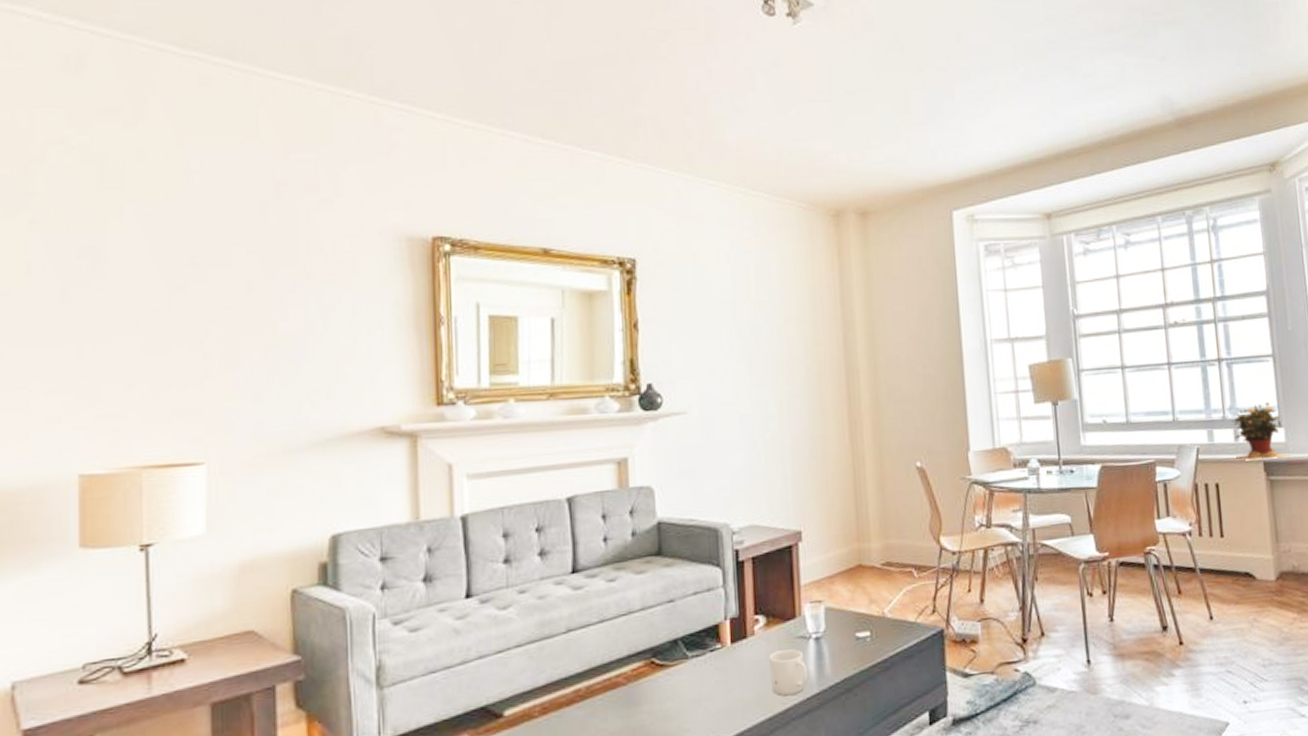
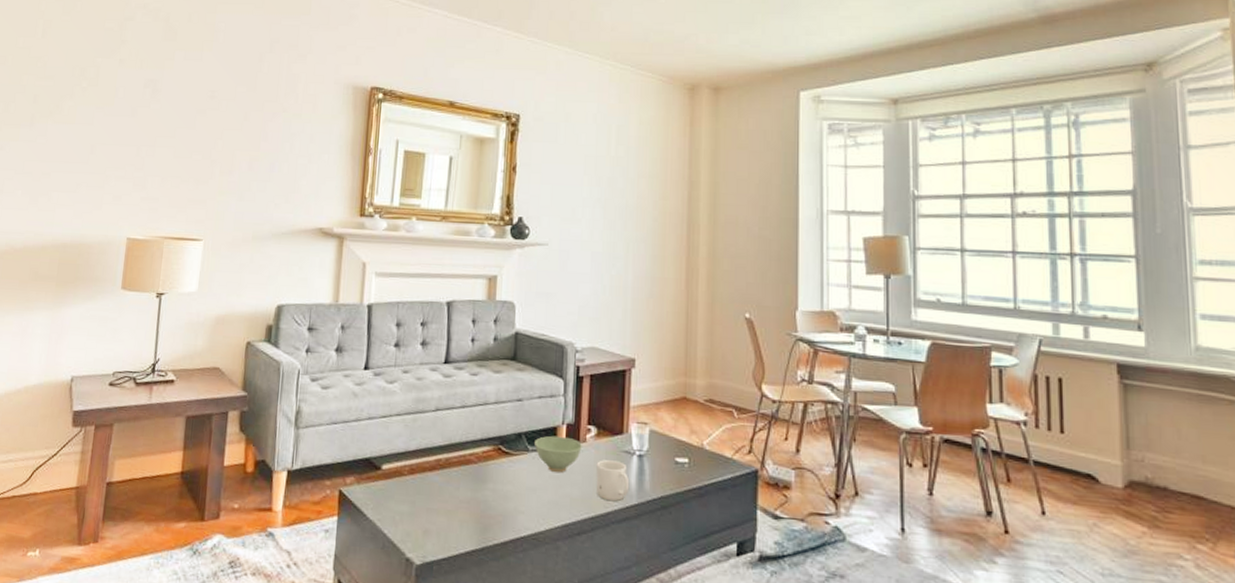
bowl: none [694,633,752,676] -> present [535,435,583,472]
flower arrangement: present [1231,401,1291,461] -> none [1082,302,1152,363]

